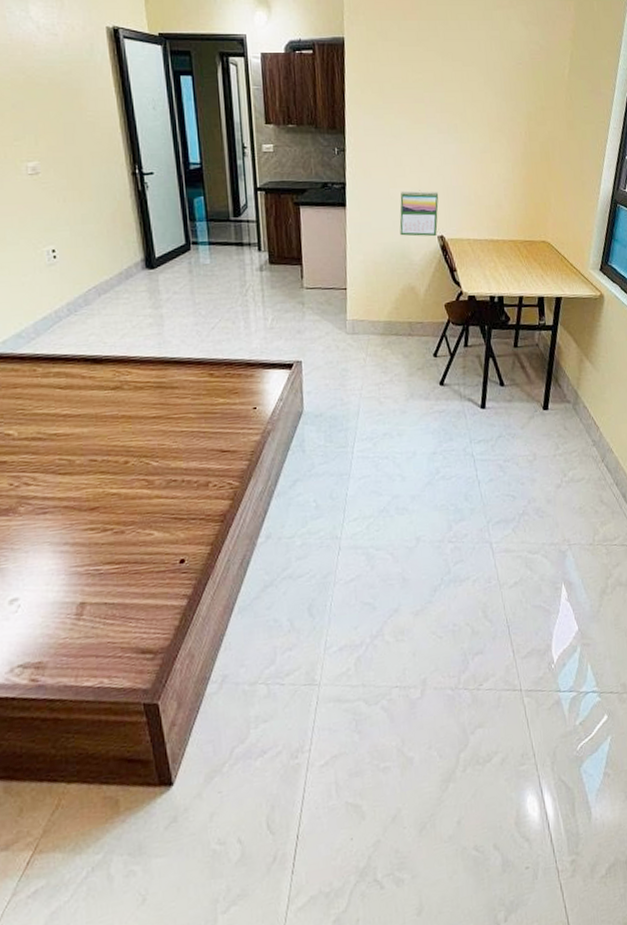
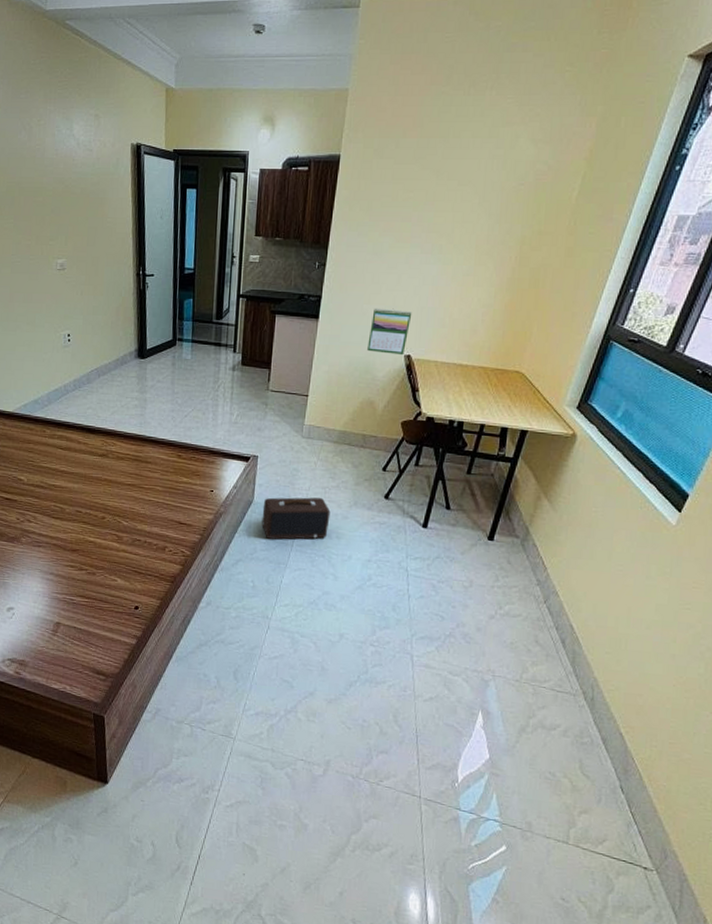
speaker: none [315,396,388,450] -> present [262,497,331,540]

